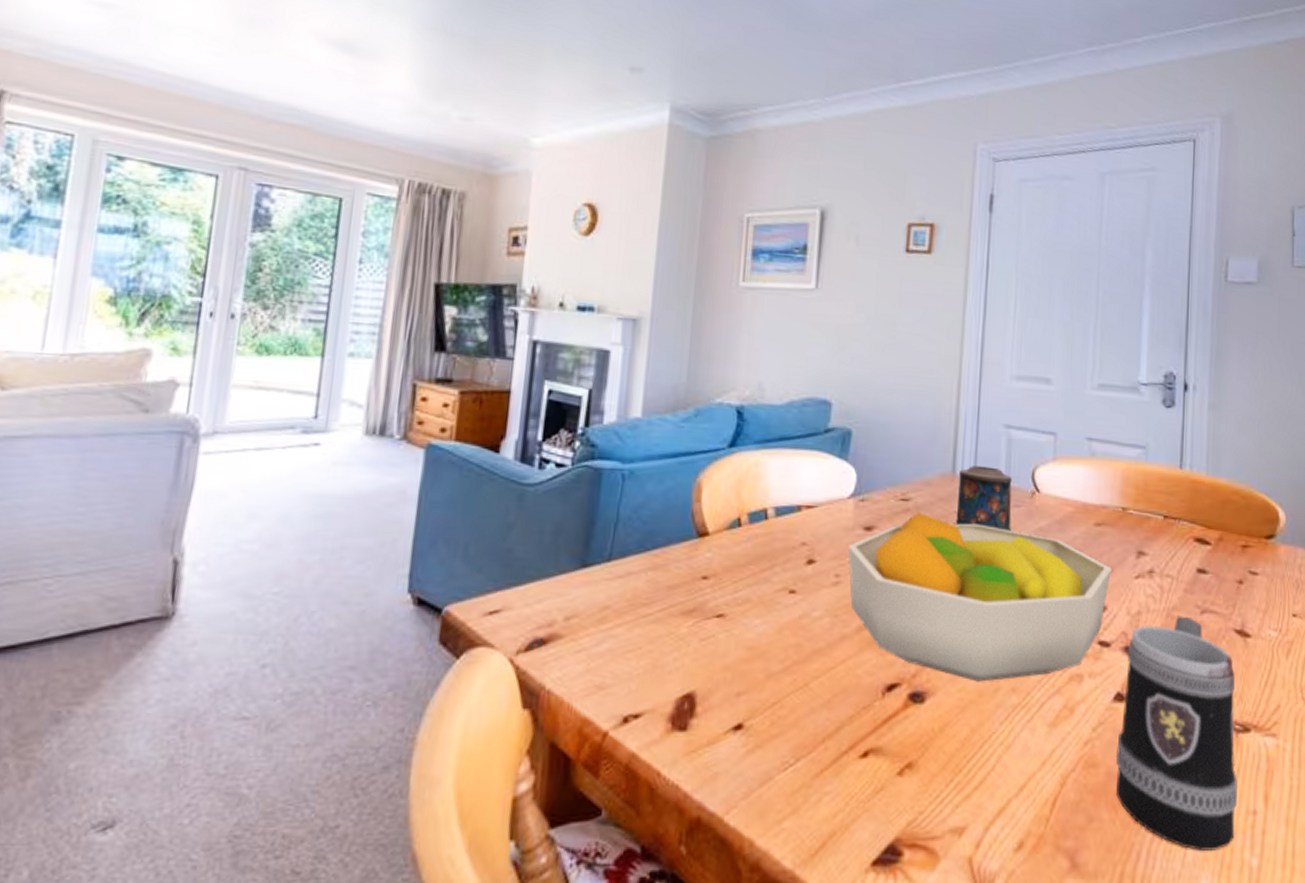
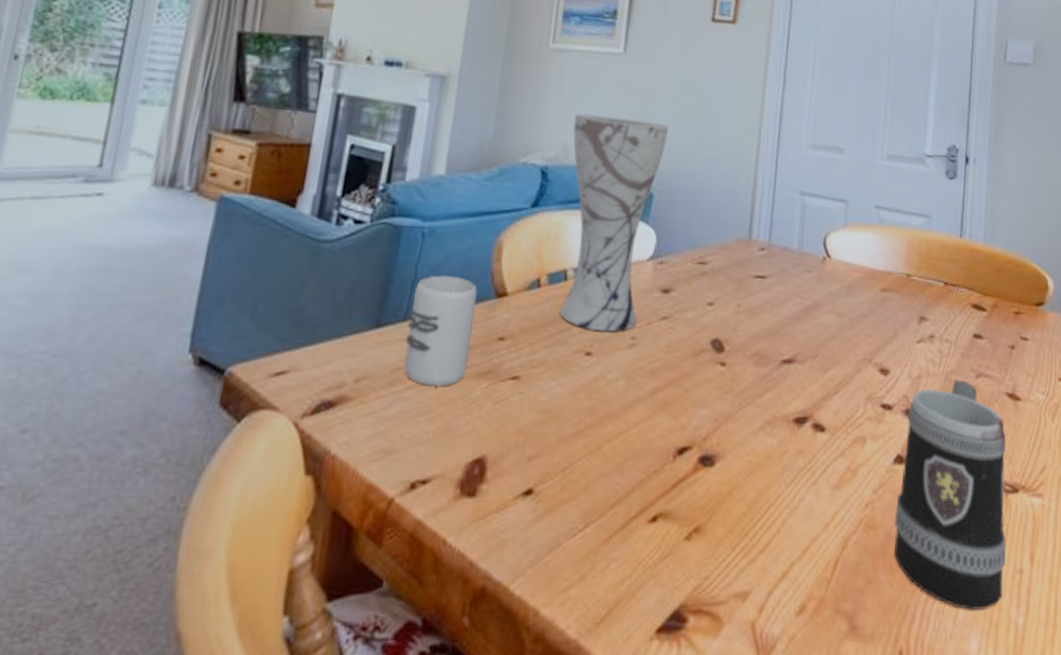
cup: none [611,516,679,625] -> present [404,275,478,387]
vase: none [762,352,864,570] -> present [560,113,668,332]
fruit bowl: present [847,512,1111,682] -> none [644,275,895,445]
candle: present [955,466,1012,531] -> none [750,231,805,296]

